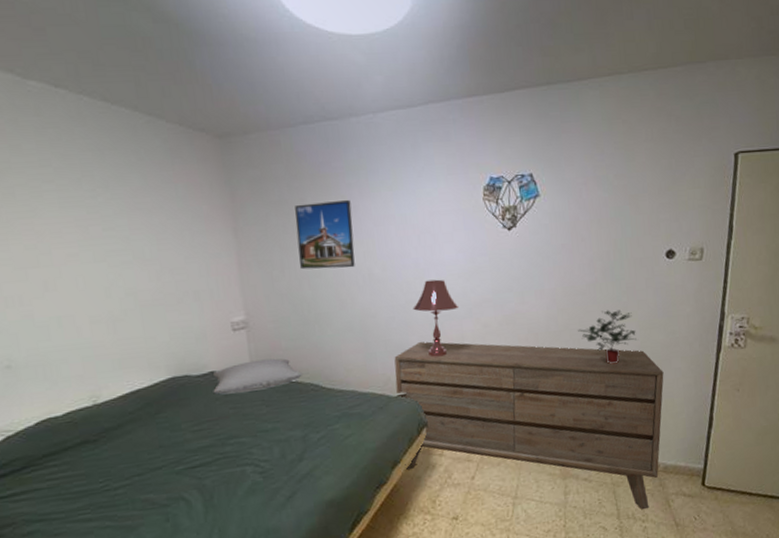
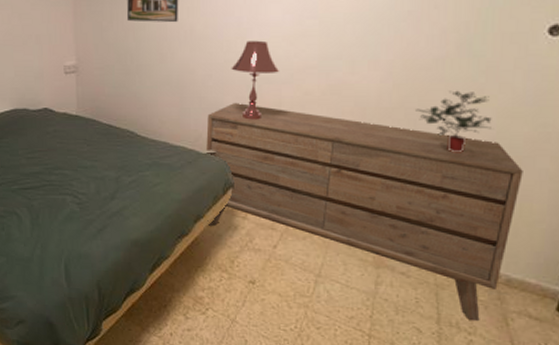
pillow: present [212,358,303,395] -> none [45,102,122,130]

